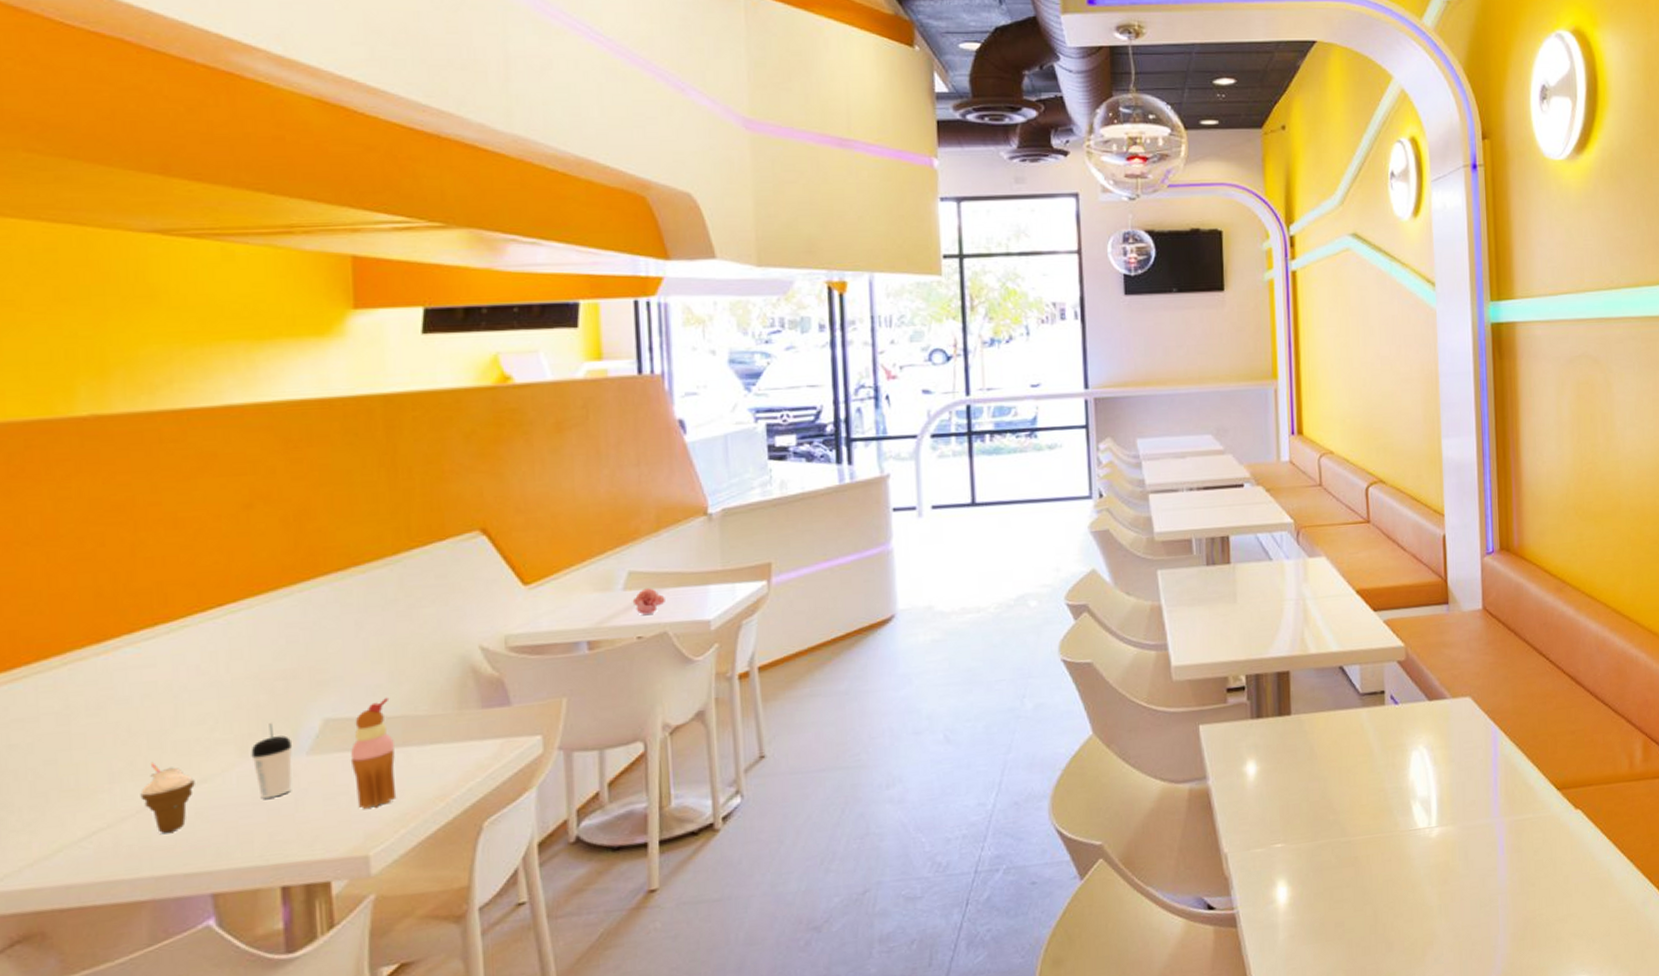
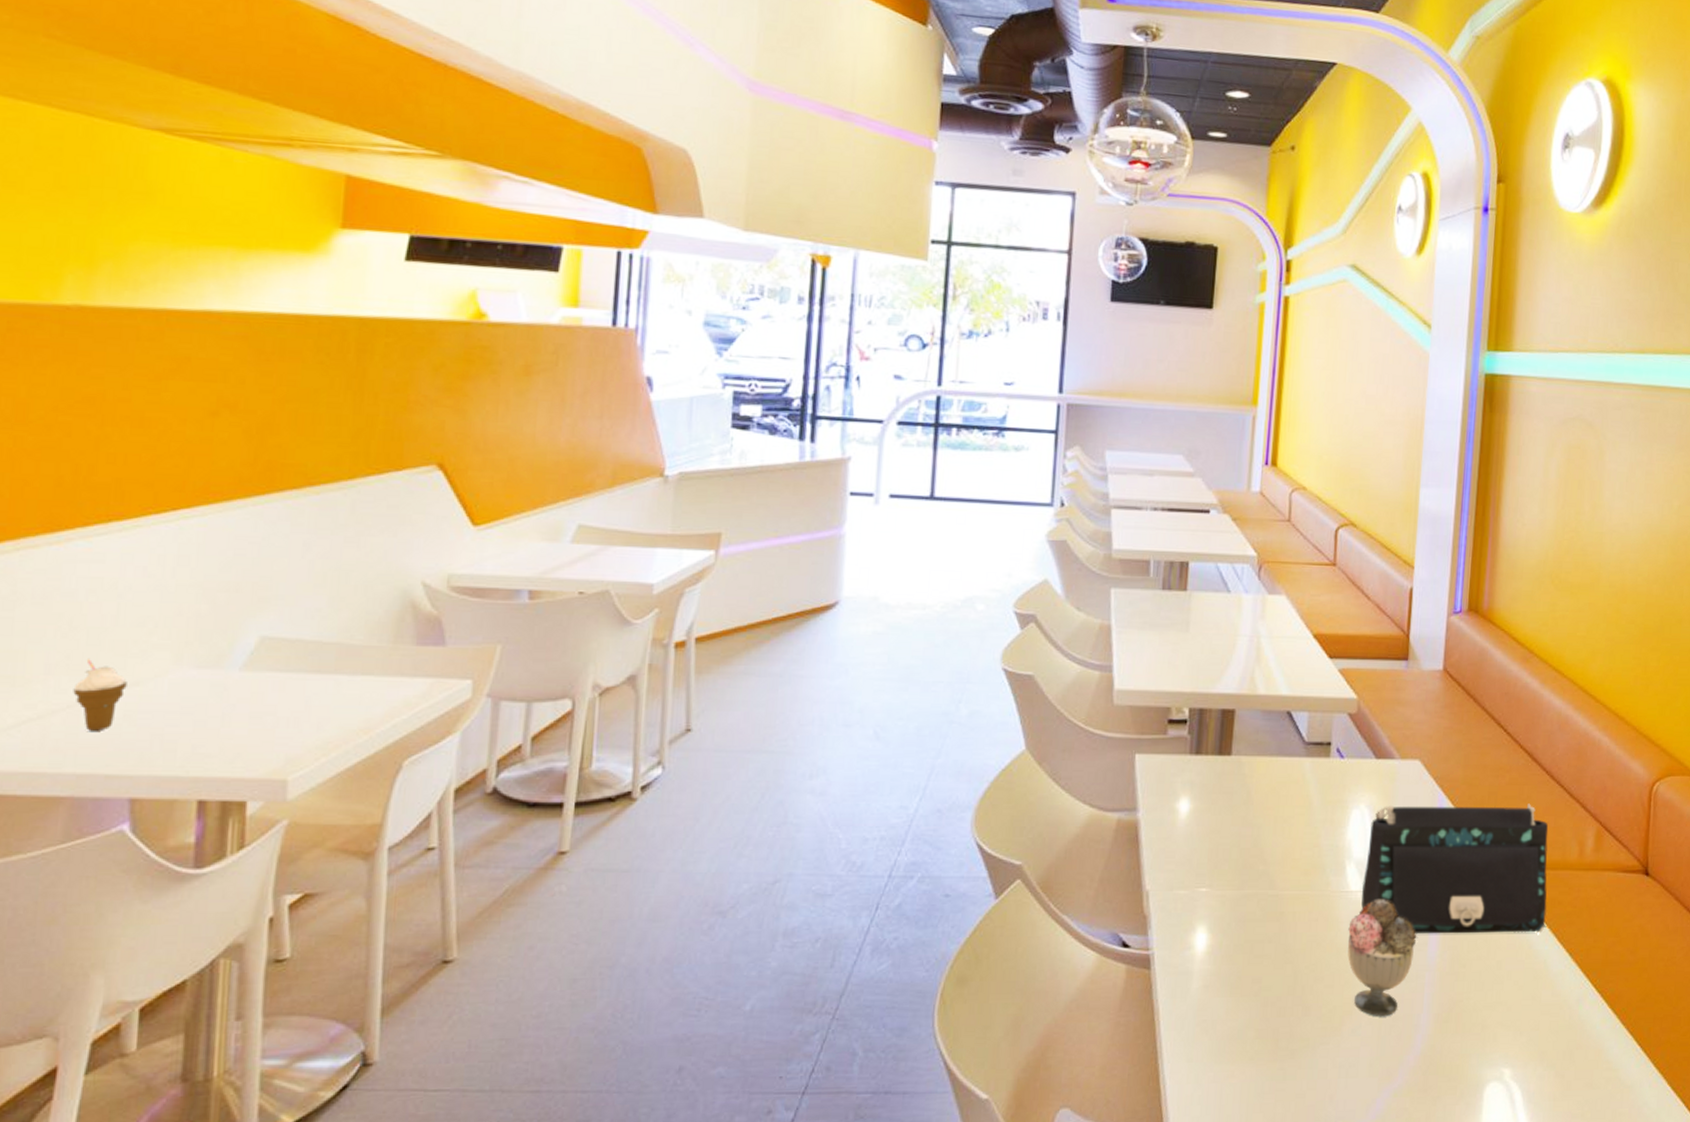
beverage cup: present [251,723,292,799] -> none [185,634,226,709]
icecream: present [350,697,397,810] -> none [281,622,327,733]
ice cream: present [632,588,665,615] -> none [578,544,611,570]
ice cream: none [1420,831,1486,943] -> present [1348,898,1417,1017]
handbag: none [1429,725,1605,861] -> present [1361,803,1549,935]

